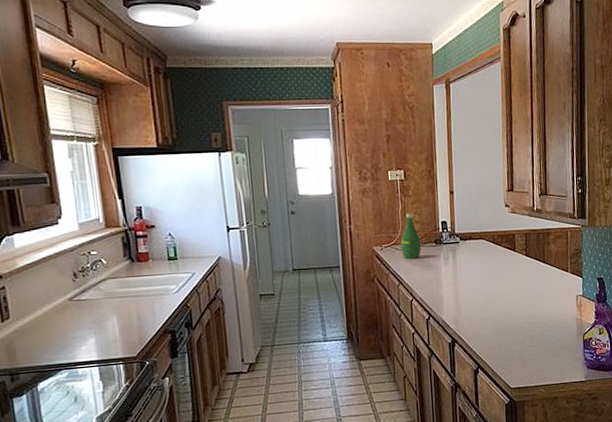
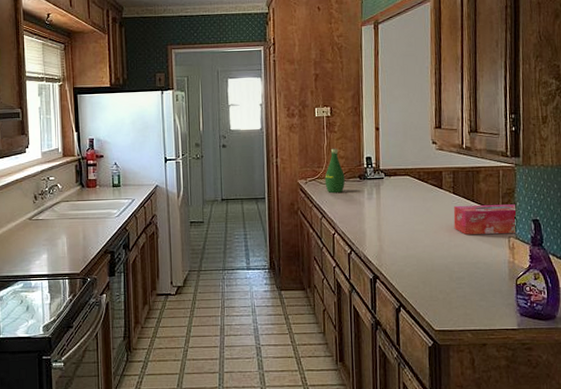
tissue box: none [526,264,585,295] -> present [453,204,518,235]

